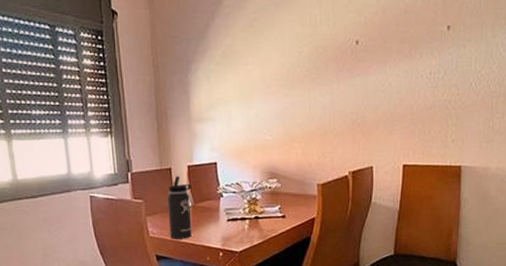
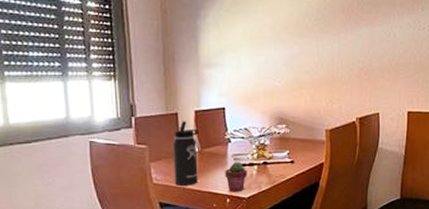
potted succulent: none [217,216,239,246] -> present [225,162,247,192]

